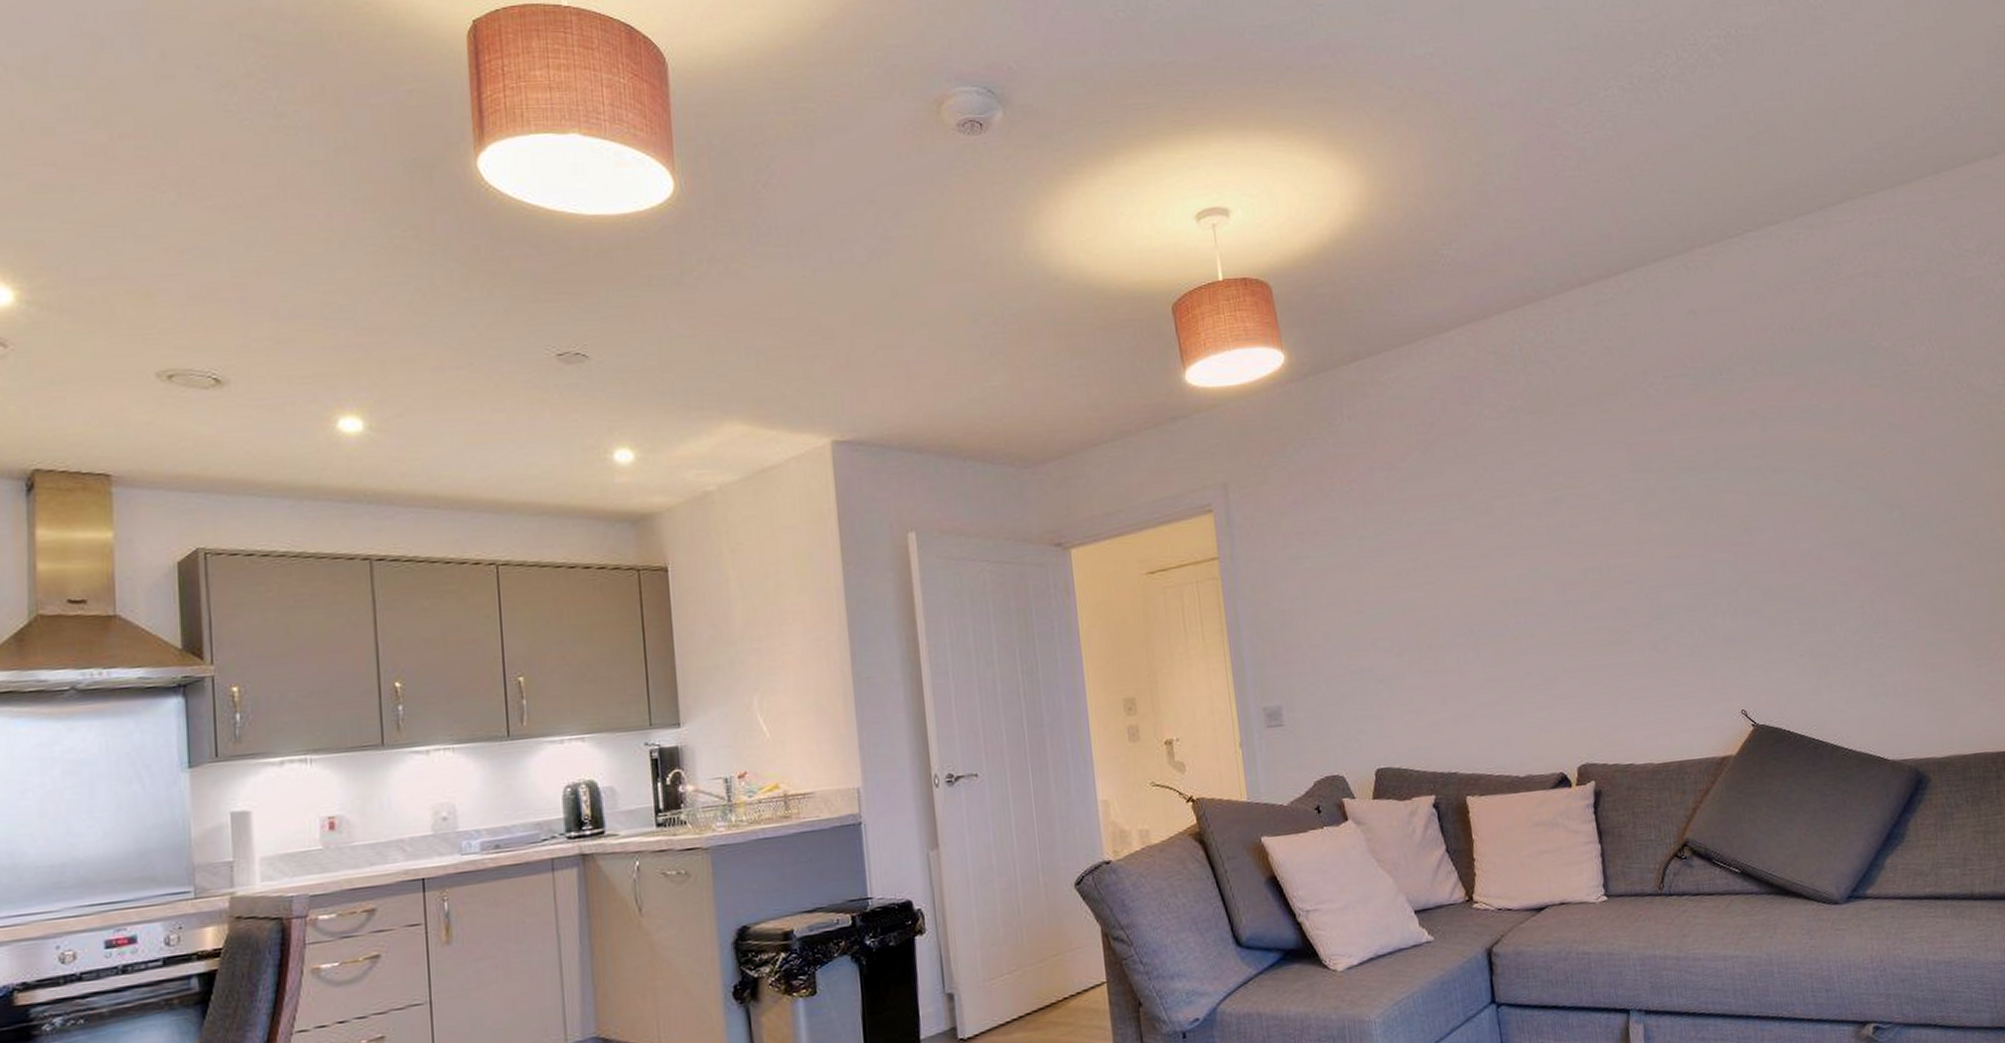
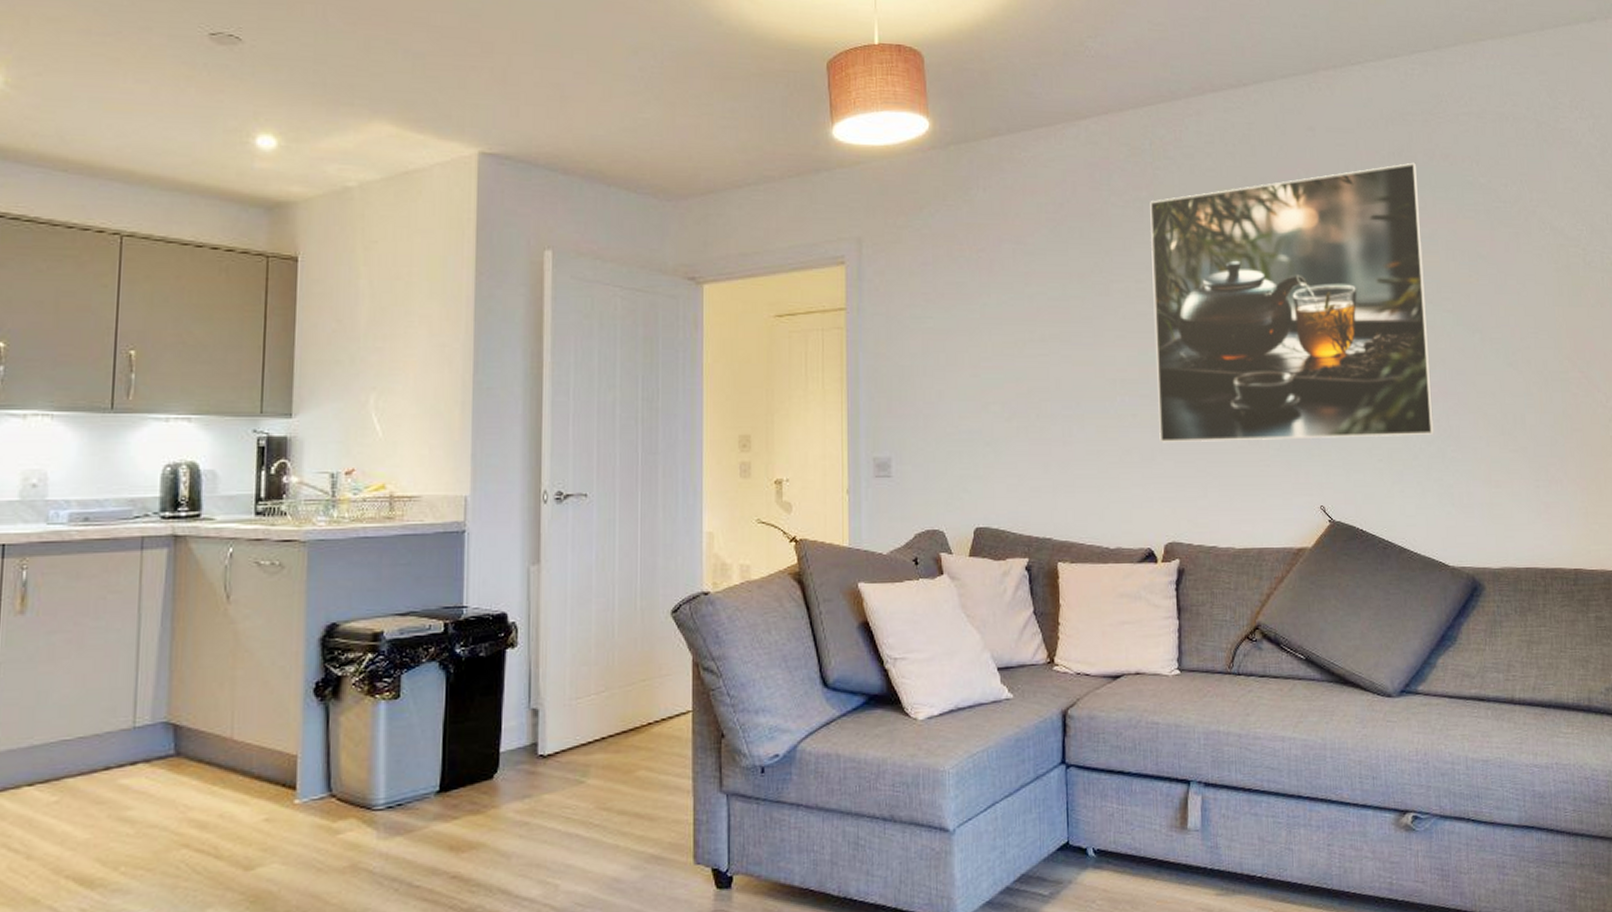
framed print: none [1525,334,1859,662] -> present [1150,162,1434,443]

